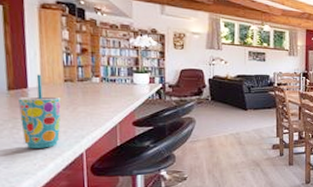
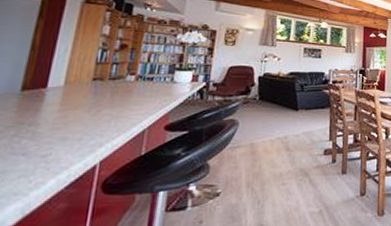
cup: present [19,74,62,148] -> none [24,72,85,161]

